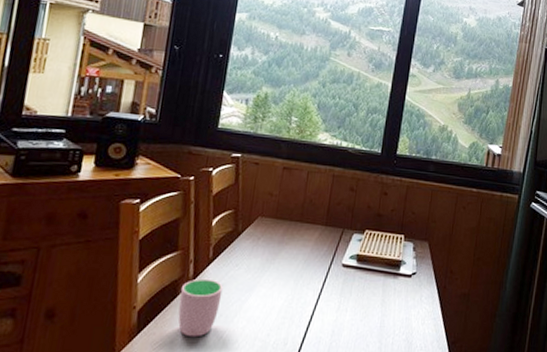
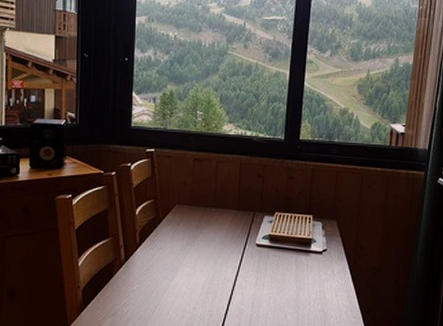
cup: present [177,278,223,338] -> none [116,261,151,311]

